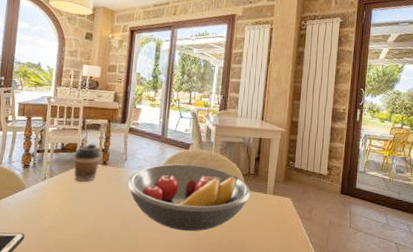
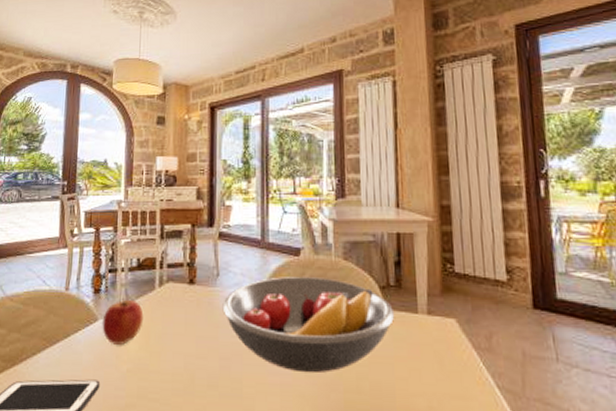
apple: none [29,174,64,208] -> present [102,299,144,345]
coffee cup: present [73,143,102,182] -> none [152,256,187,308]

